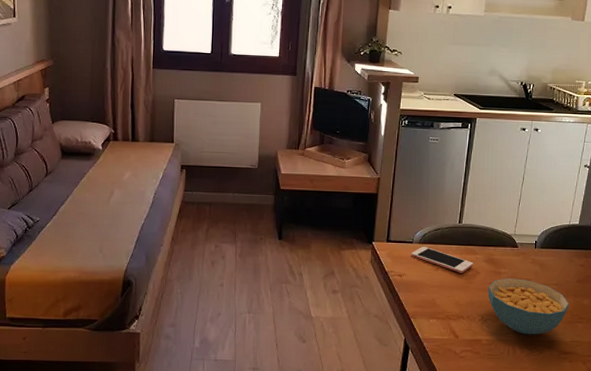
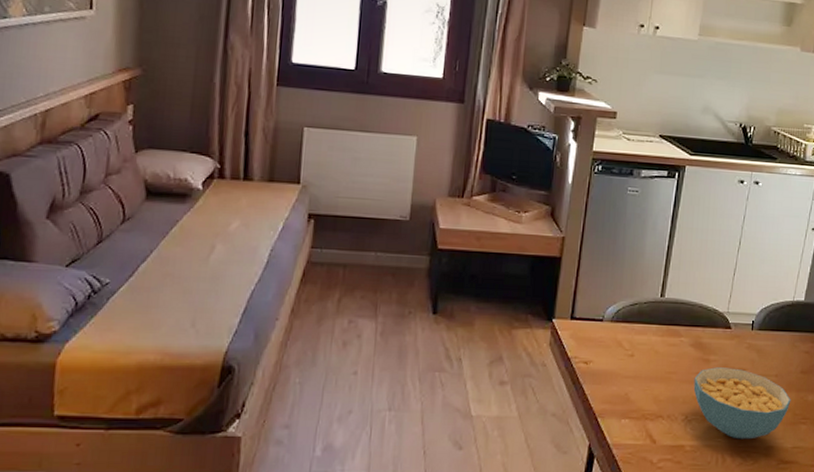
cell phone: present [411,246,473,273] -> none [600,325,677,360]

